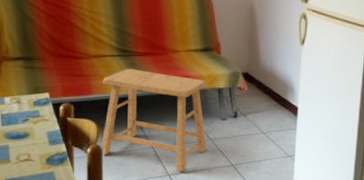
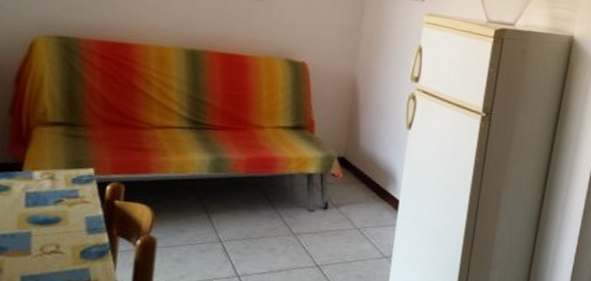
stool: present [101,68,207,172] -> none [155,144,295,273]

